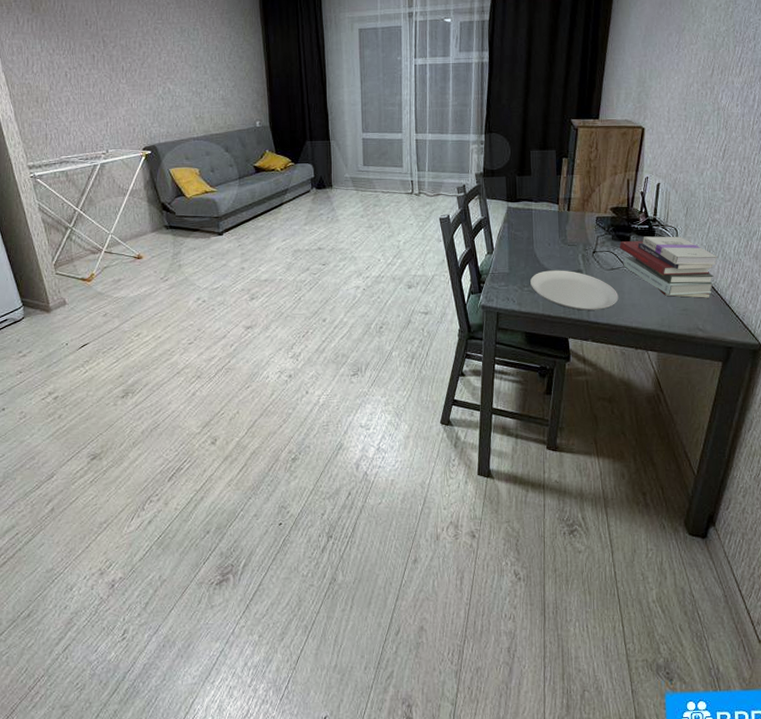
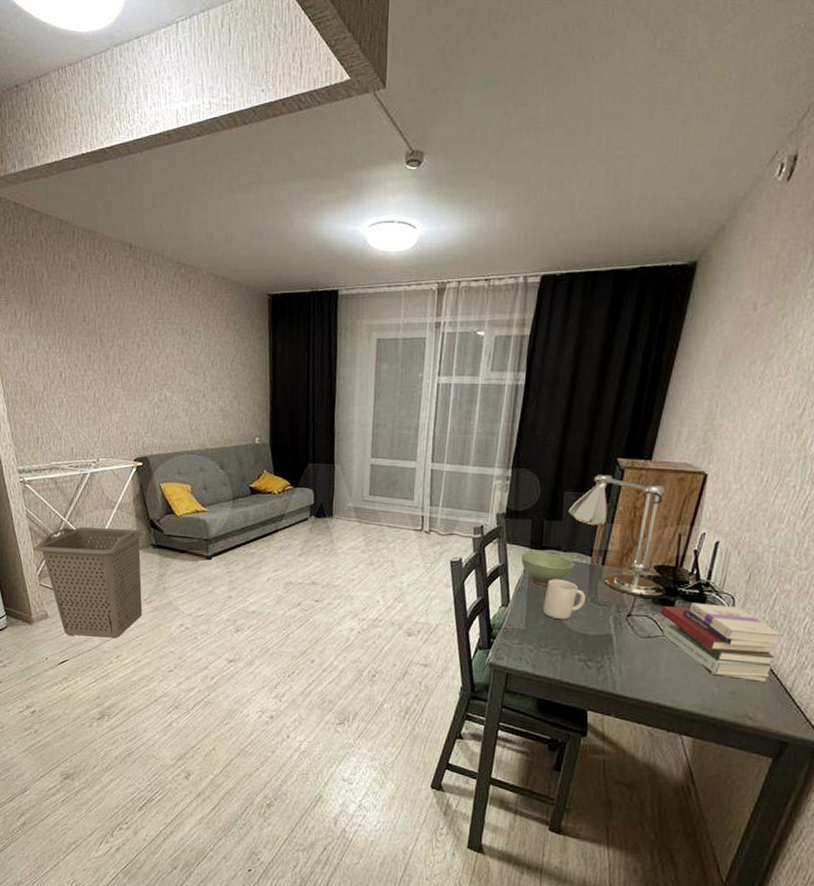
laundry basket: none [48,213,160,319] -> present [34,527,145,638]
bowl: none [499,203,545,233] -> present [520,551,574,586]
mug: none [522,226,558,262] -> present [542,579,586,620]
plate: present [530,270,619,311] -> none [549,631,653,683]
desk lamp: none [535,134,622,236] -> present [568,474,665,599]

